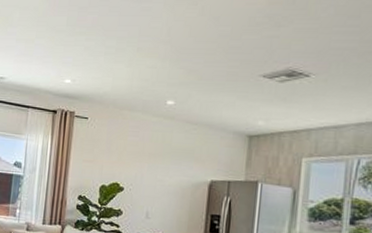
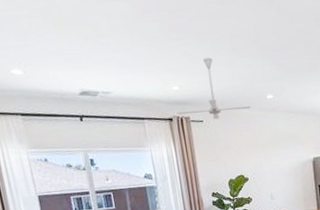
ceiling fan: none [62,54,146,119] -> present [177,58,251,120]

